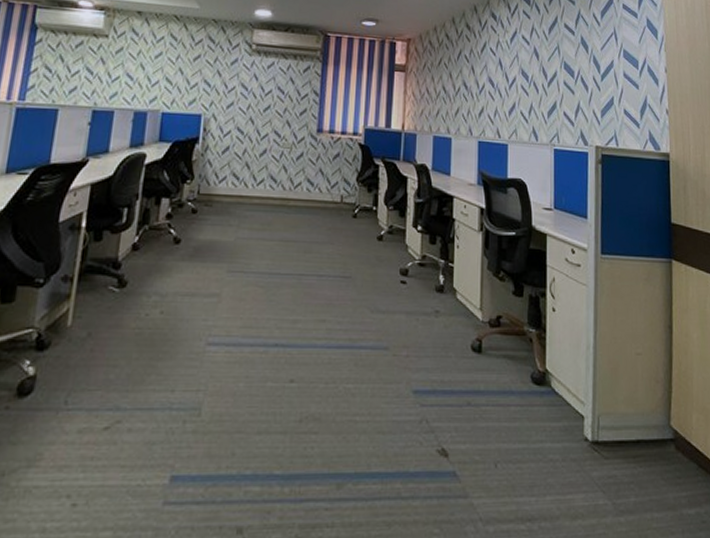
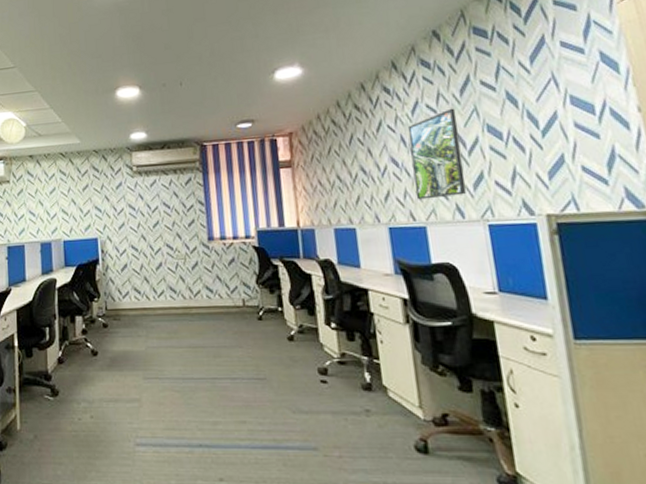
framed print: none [504,42,544,121] -> present [407,108,467,200]

